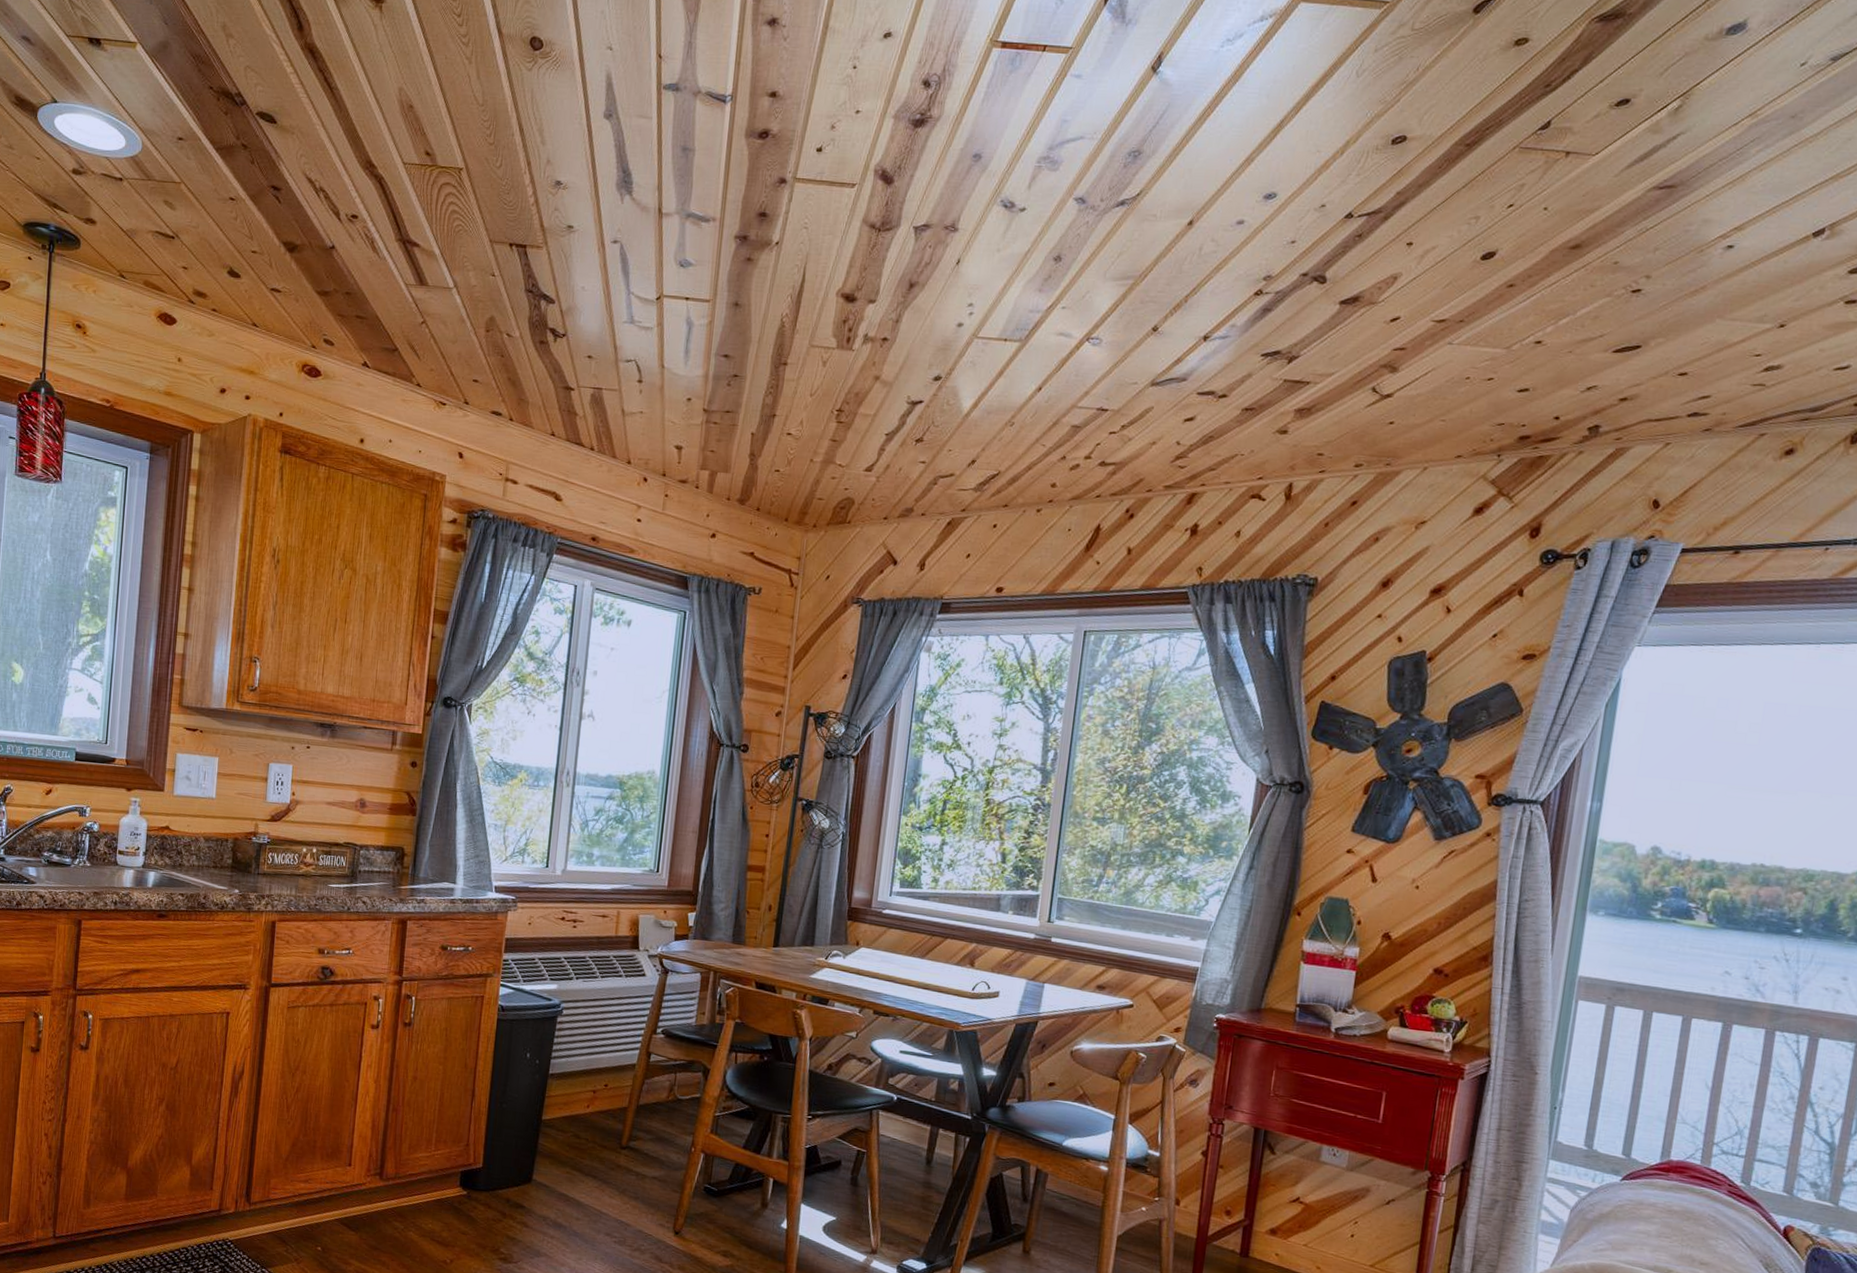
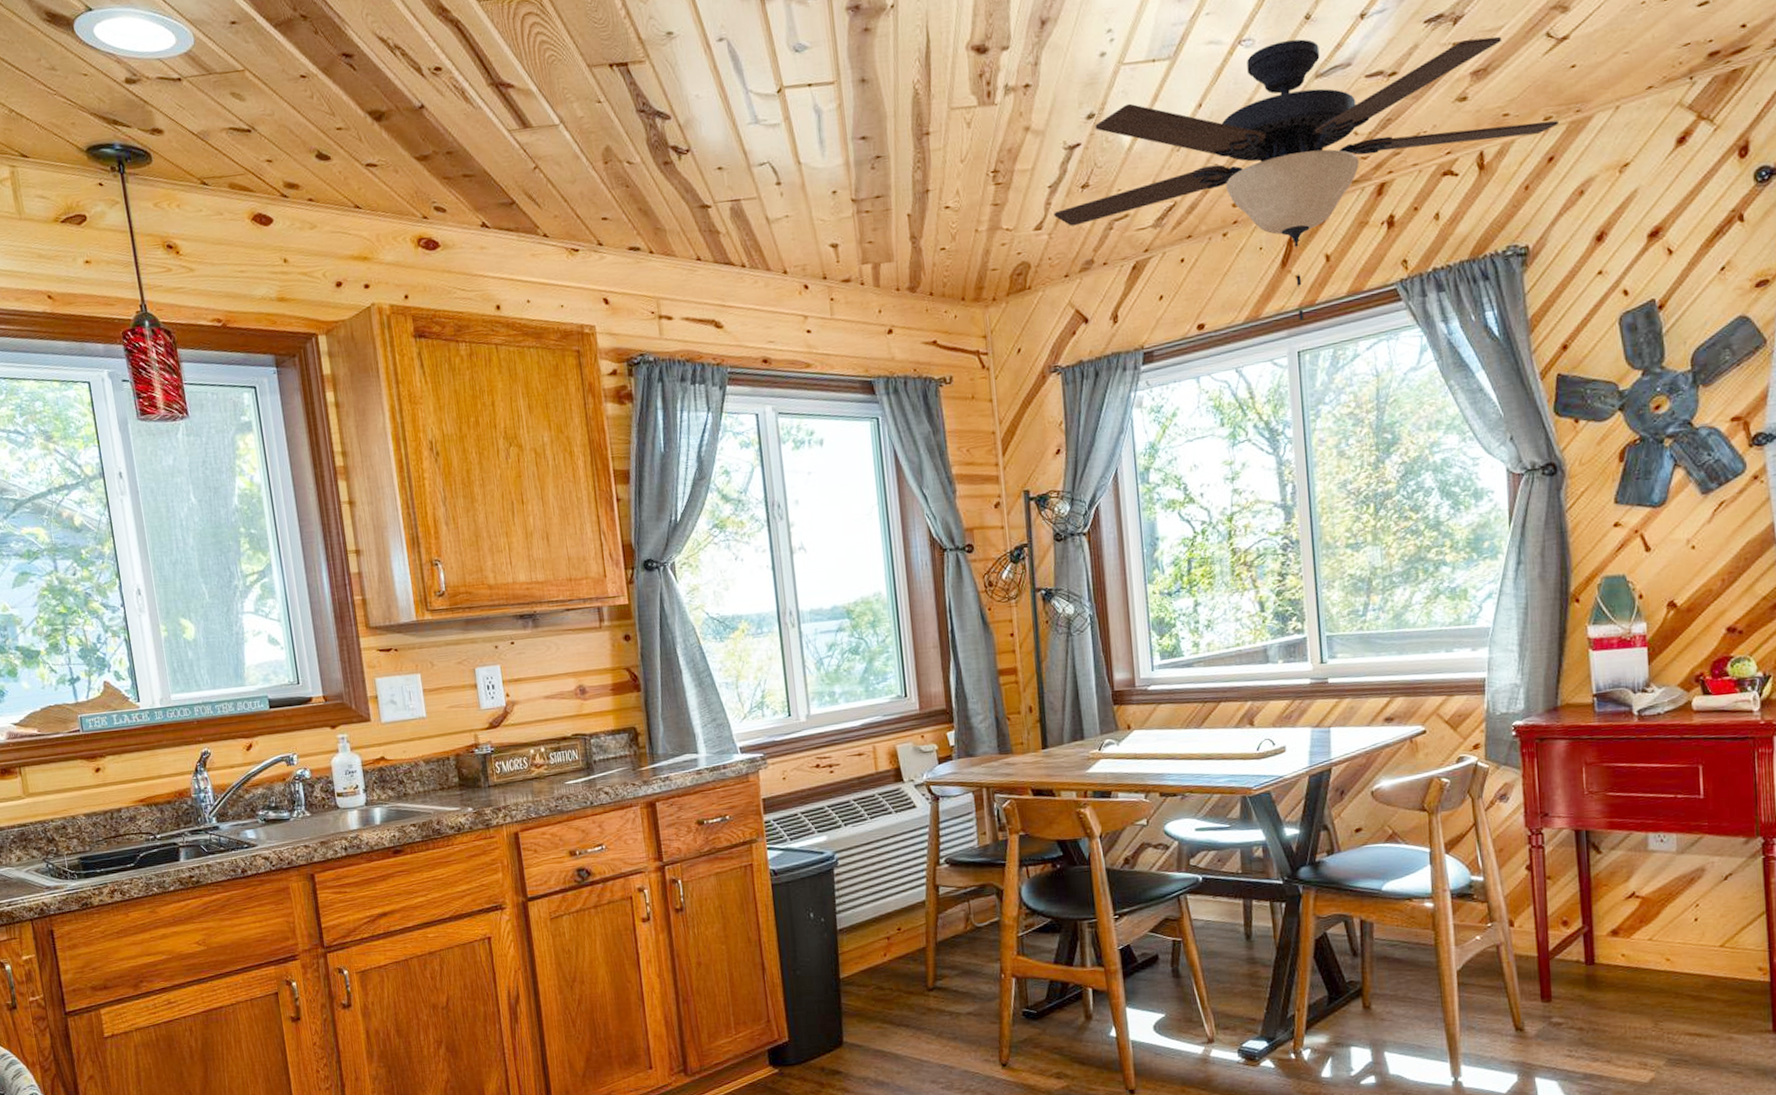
ceiling fan: none [885,346,1368,603] -> present [1054,36,1558,321]

